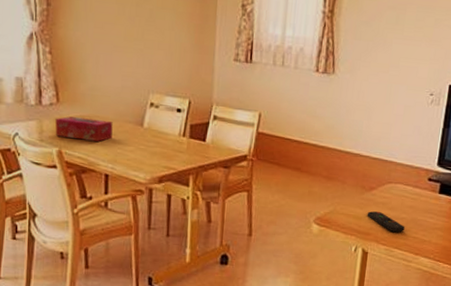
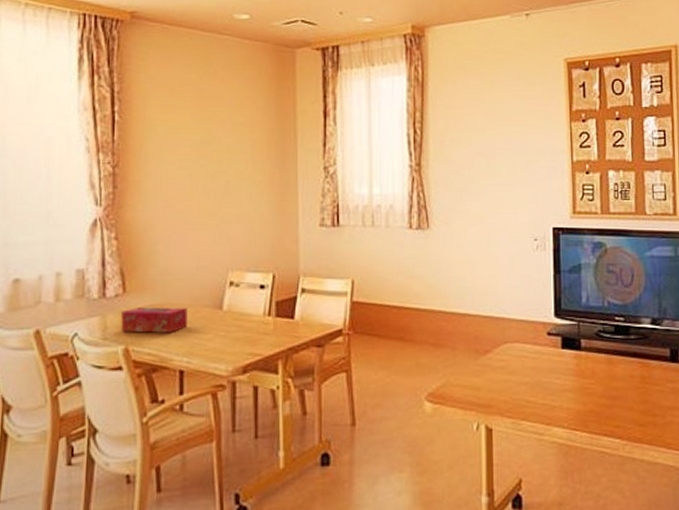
remote control: present [367,211,405,232] -> none [485,378,530,400]

